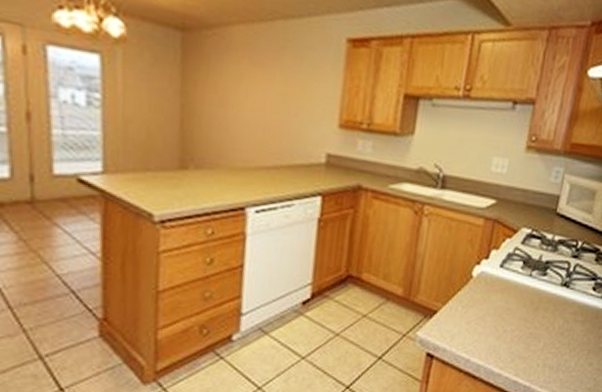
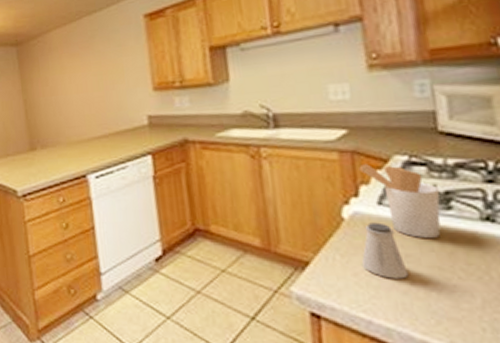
saltshaker: none [475,281,505,327] -> present [361,222,409,279]
utensil holder: none [495,231,543,296] -> present [359,163,441,238]

